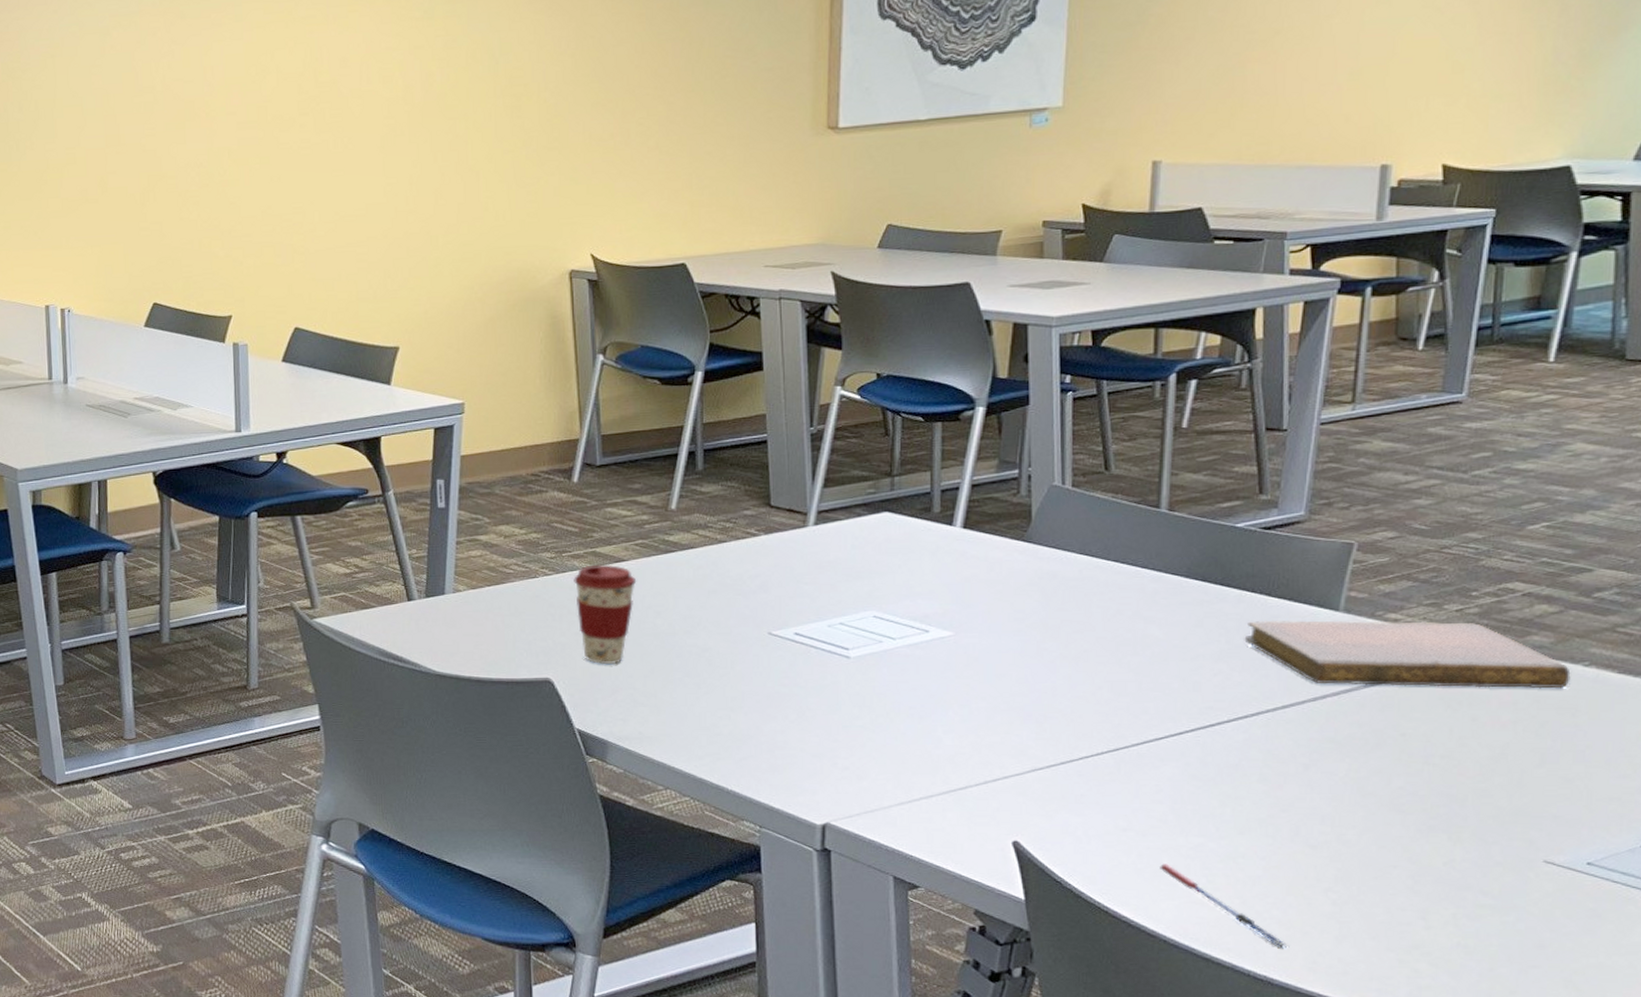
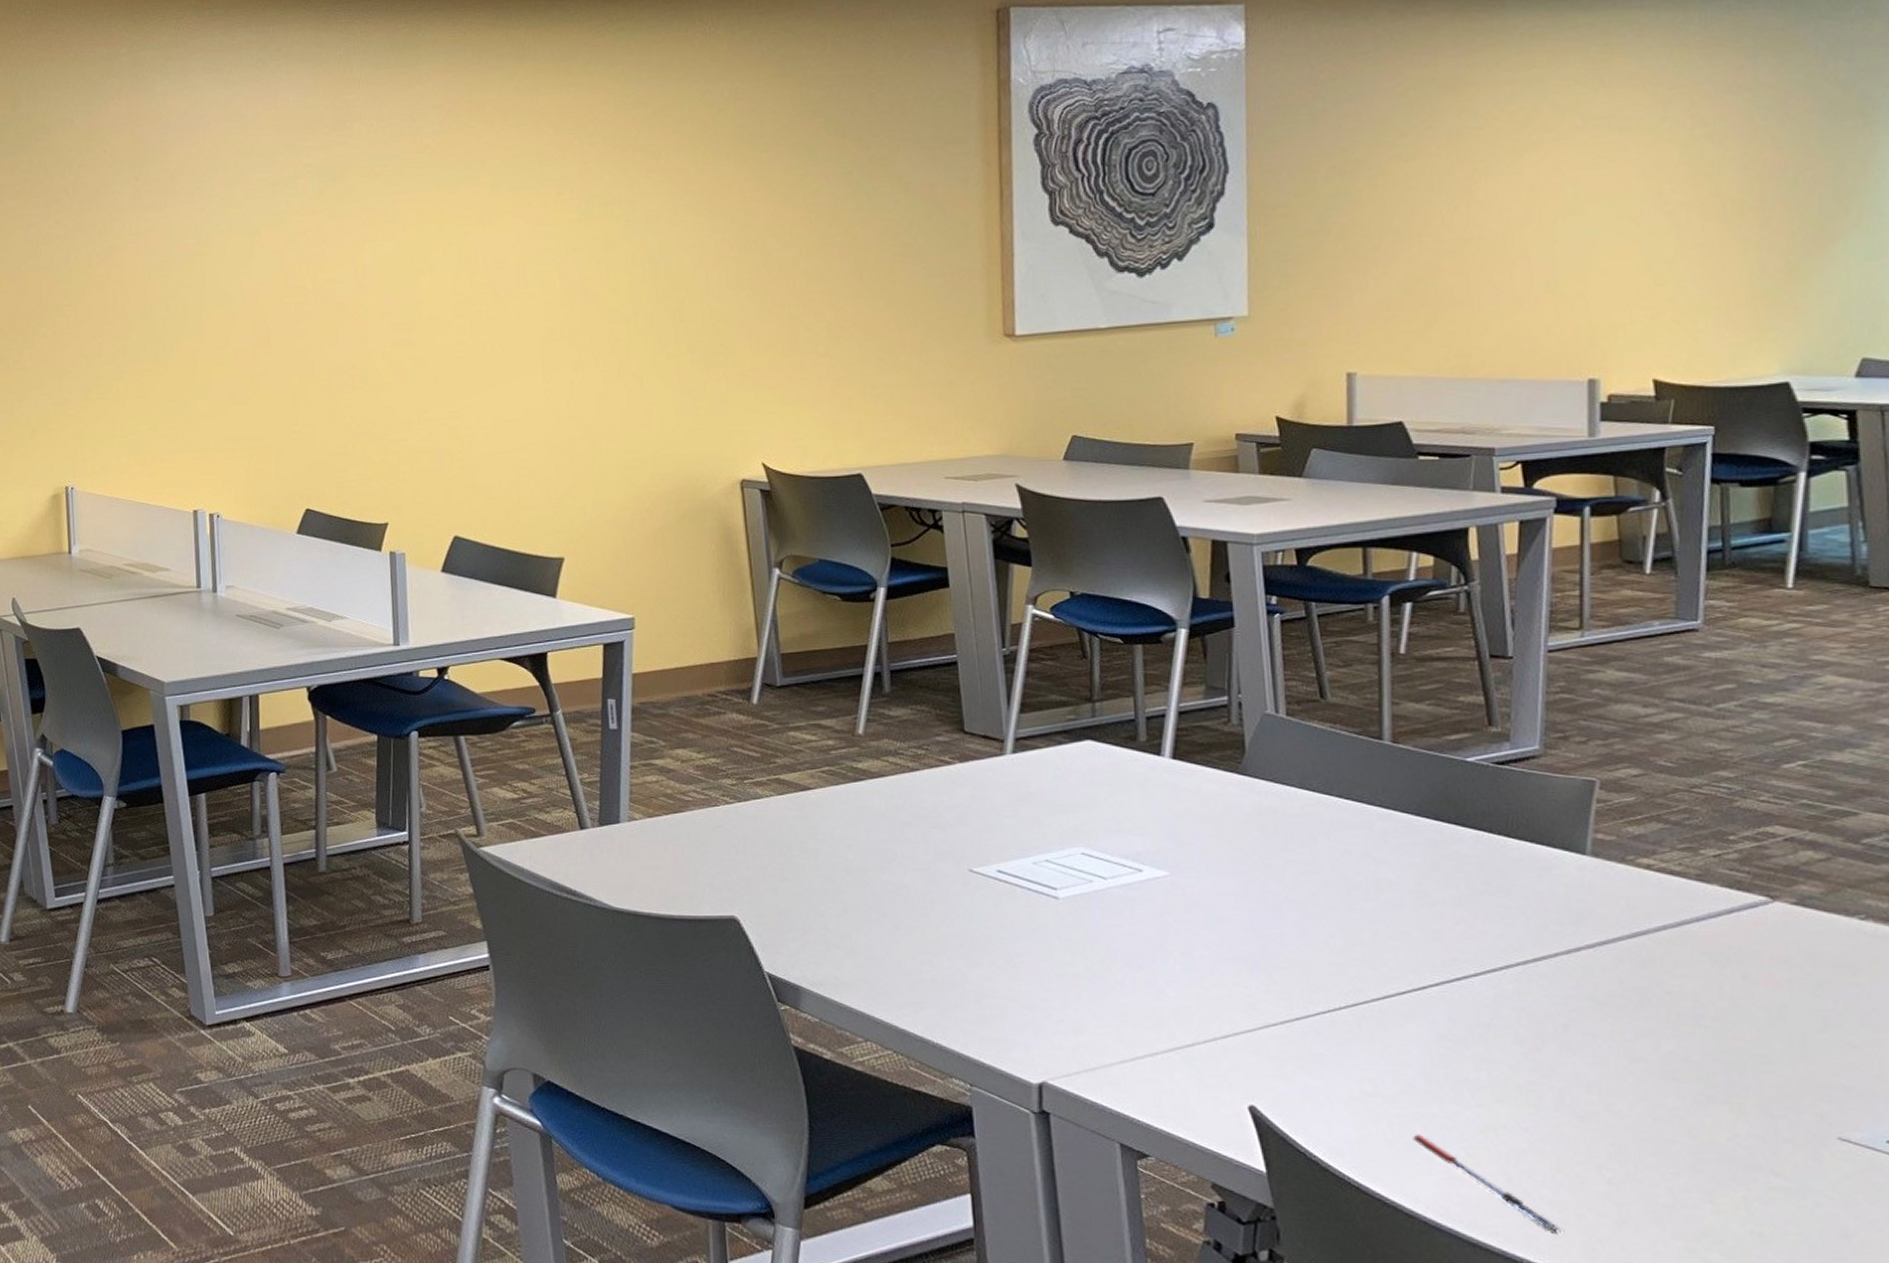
coffee cup: present [574,564,637,665] -> none [757,793,825,902]
notebook: present [1244,620,1571,689] -> none [1485,863,1847,944]

